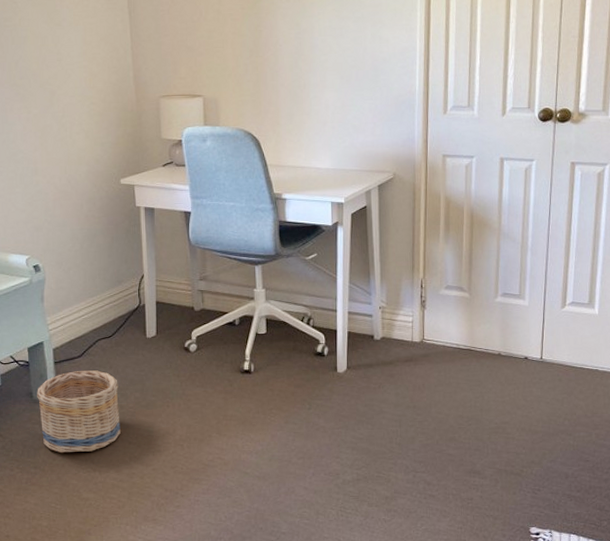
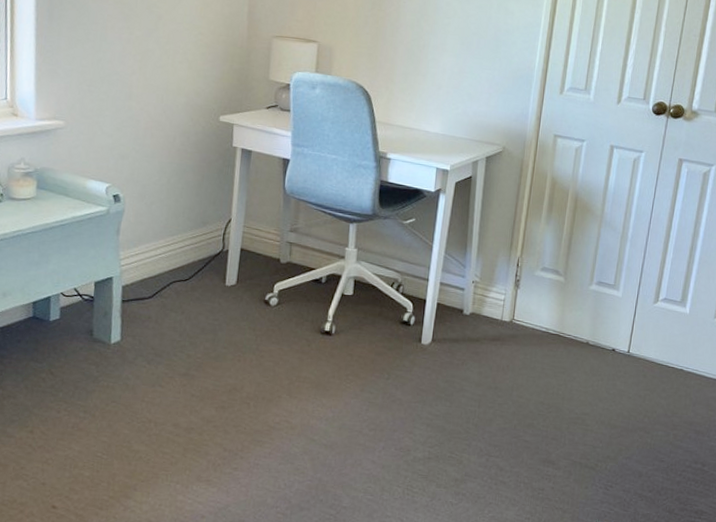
basket: present [37,370,121,453] -> none [97,312,189,401]

